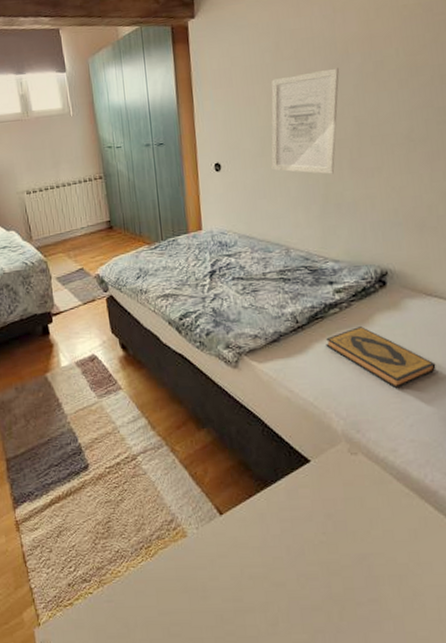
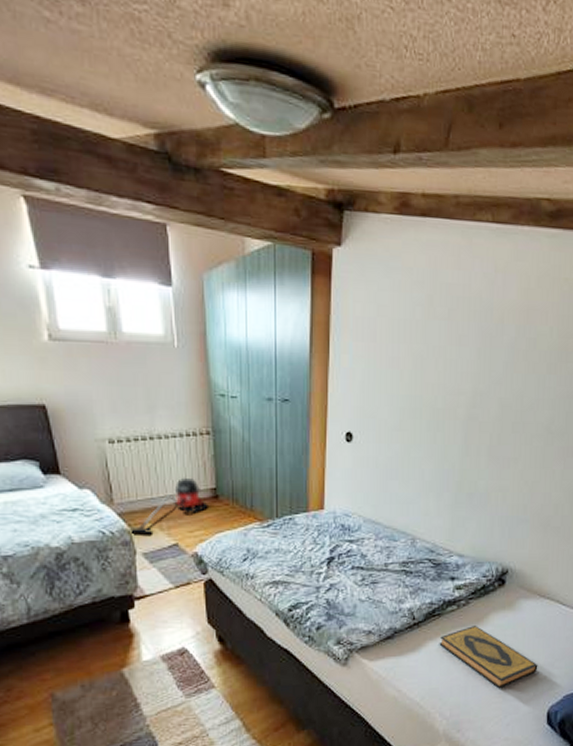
vacuum cleaner: none [43,214,105,263] -> present [127,477,208,535]
wall art: present [271,68,339,175] -> none [408,338,491,460]

